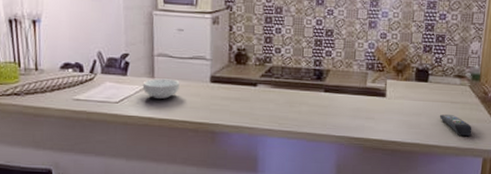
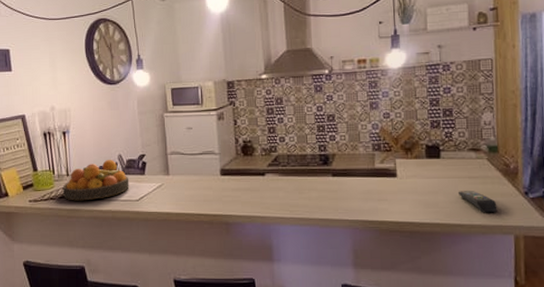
fruit bowl: none [29,56,109,99] -> present [62,160,129,201]
cereal bowl: present [142,78,180,99] -> none [159,175,193,194]

